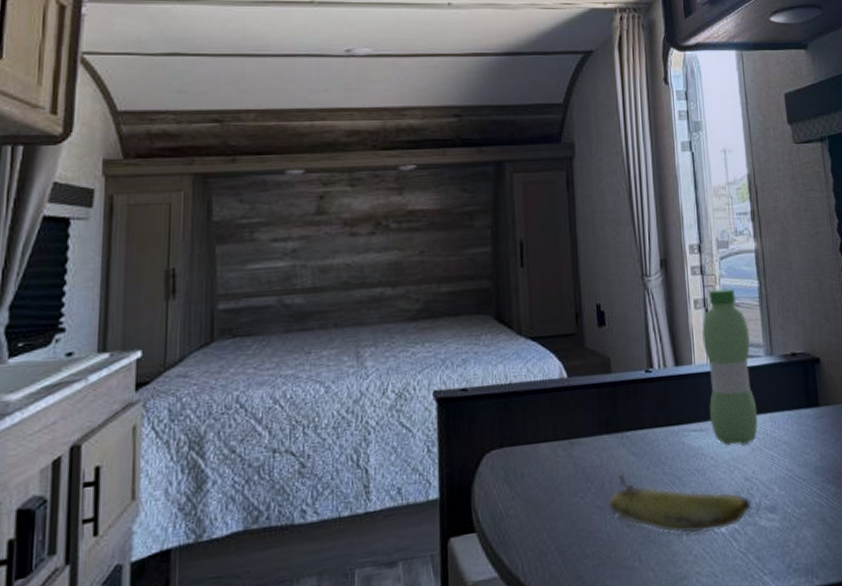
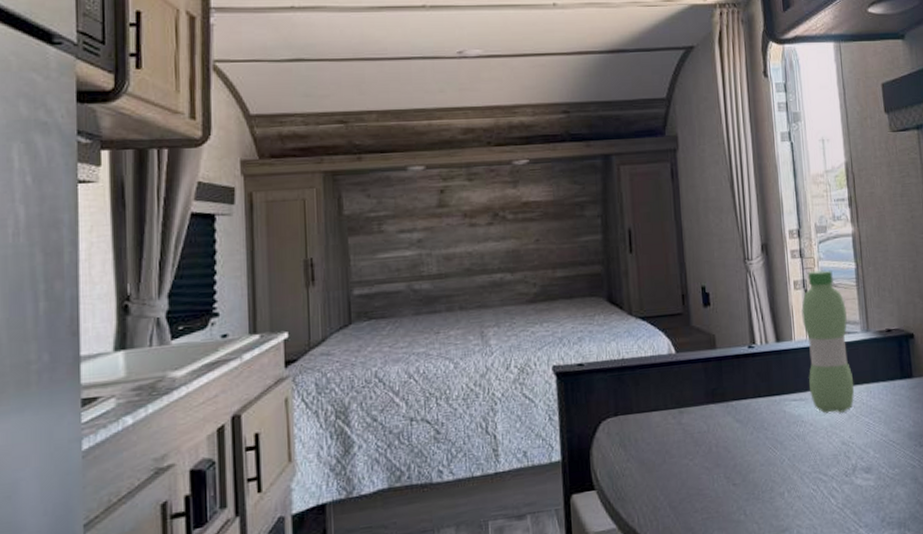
fruit: present [609,474,752,534] -> none [716,439,849,492]

